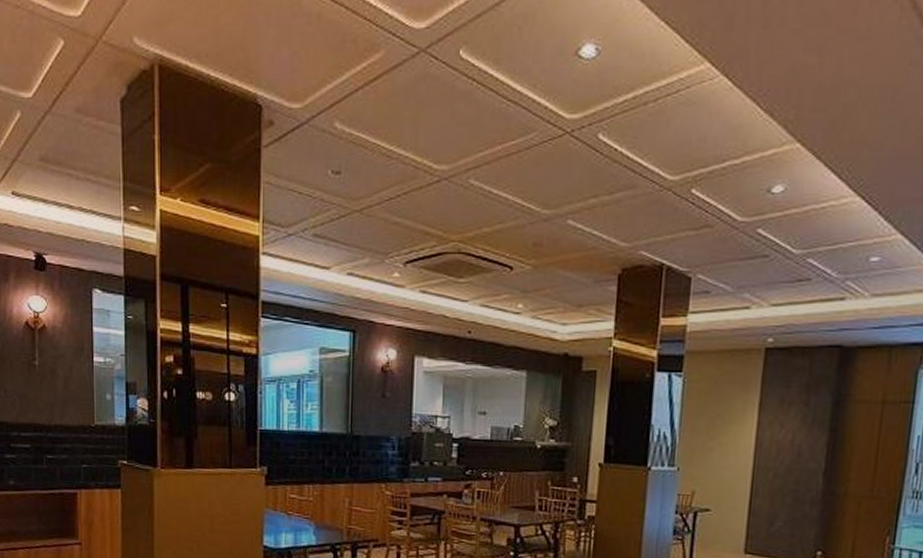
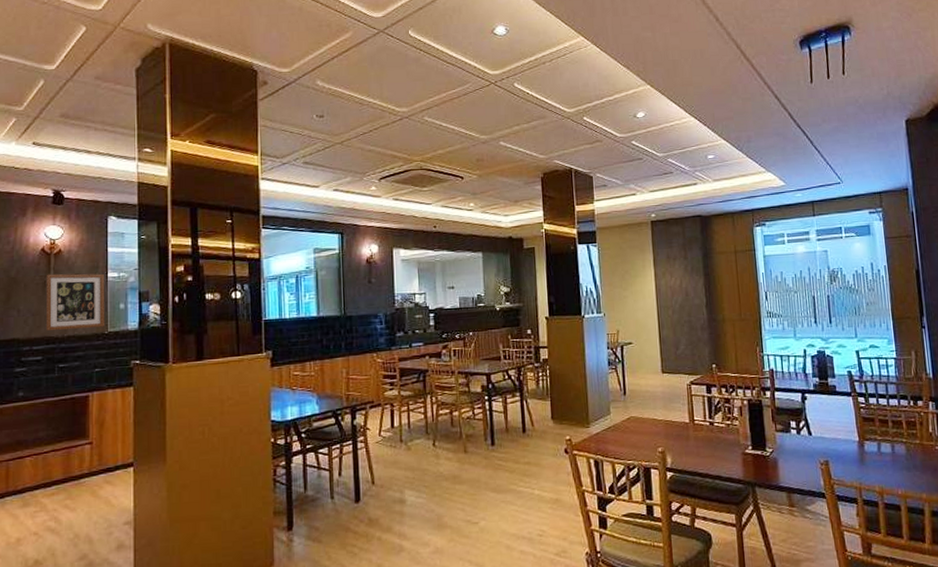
wall art: none [31,352,91,419] -> present [45,273,104,330]

